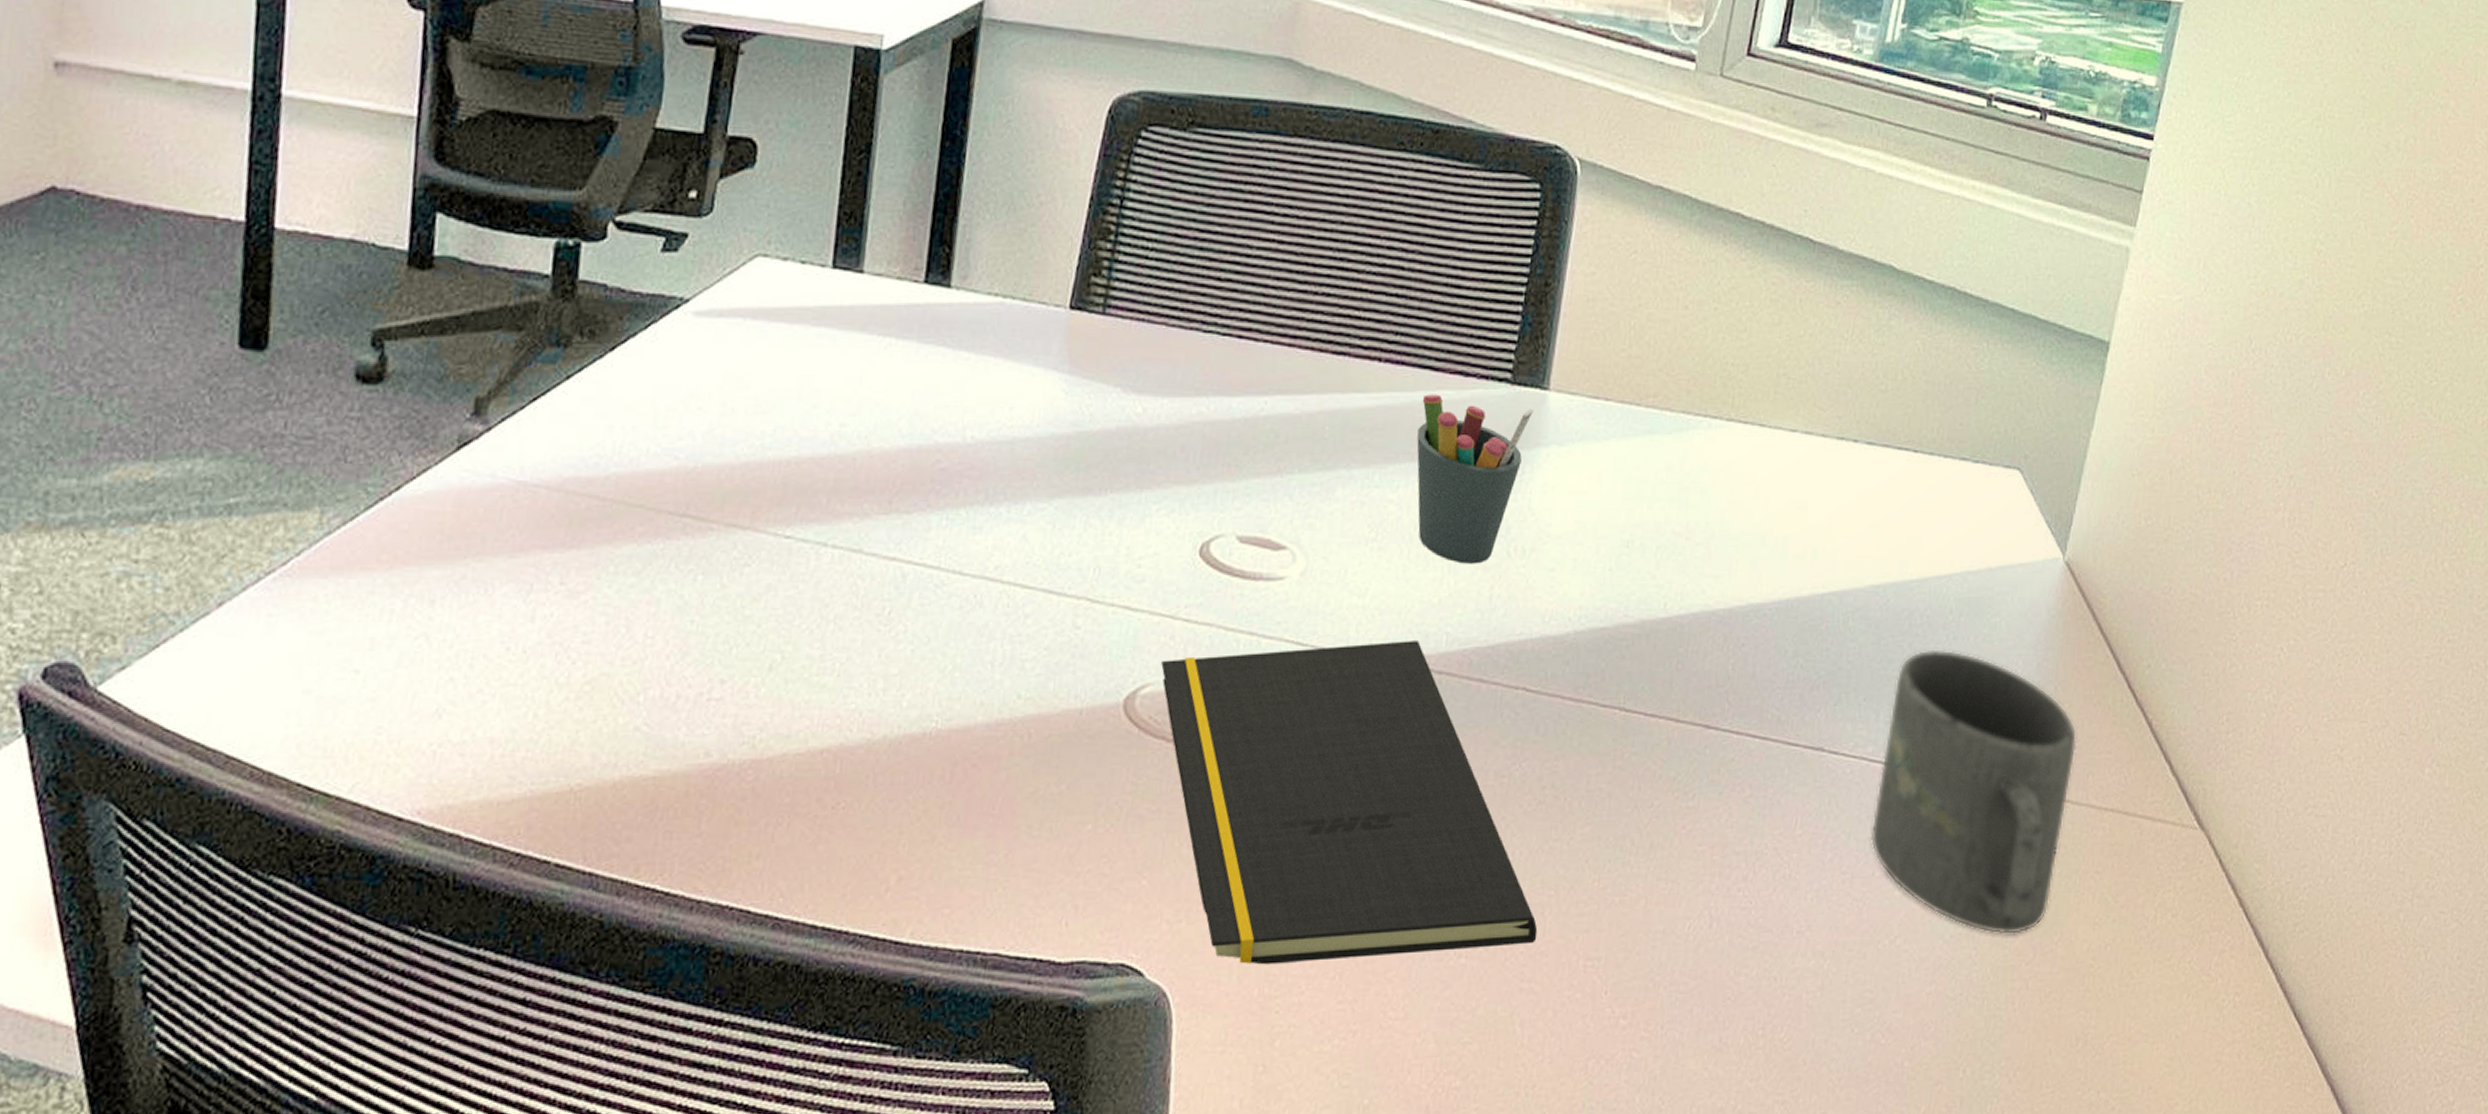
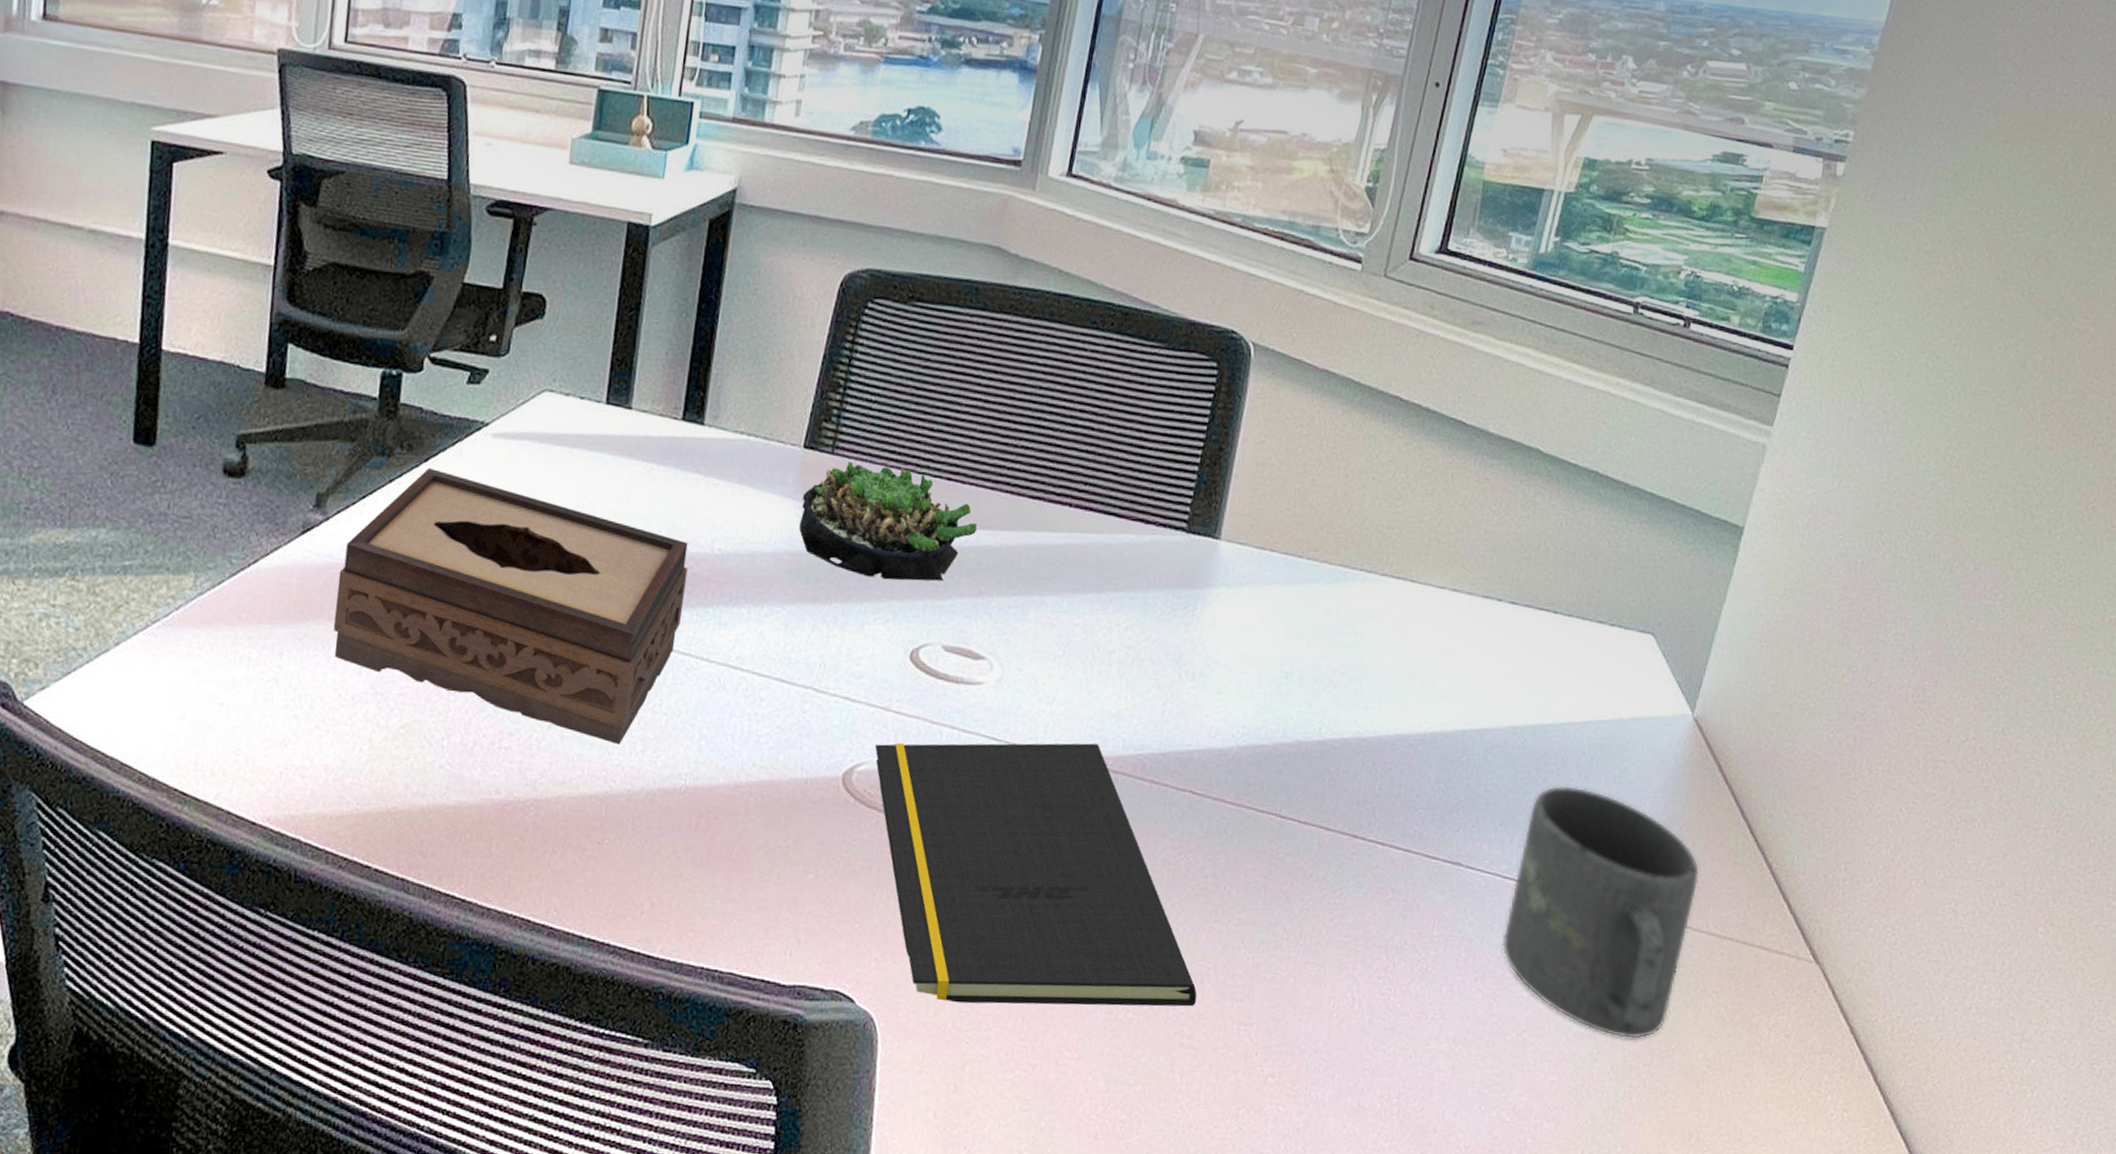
tissue box: none [499,359,935,684] -> present [334,468,688,744]
succulent plant: none [1066,321,1274,462] -> present [799,461,977,581]
pen holder: present [1416,394,1533,564] -> none [1100,536,1206,683]

